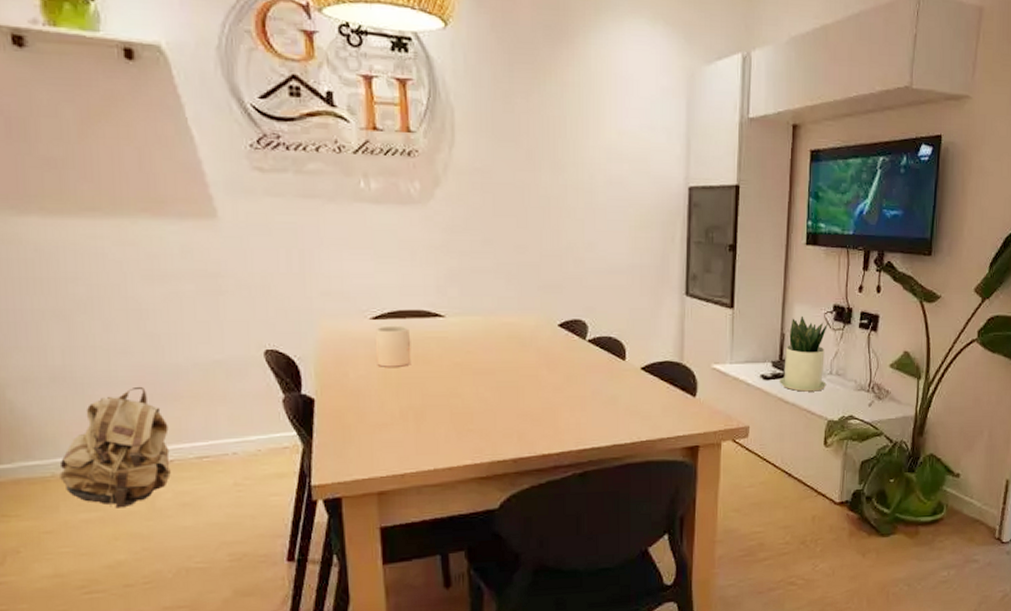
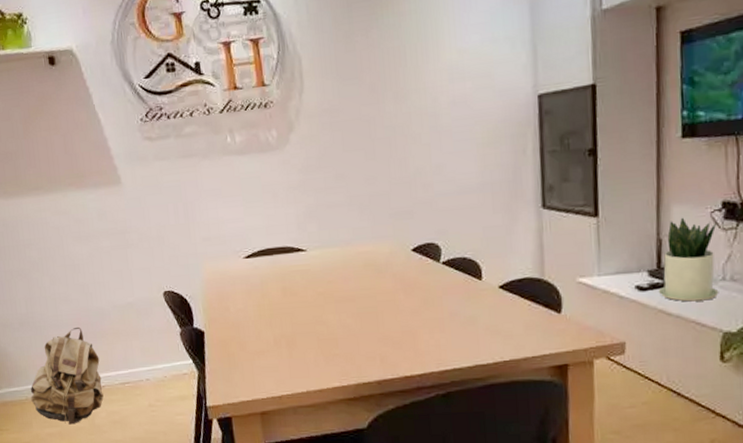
mug: present [374,325,412,367] -> none [248,262,280,301]

